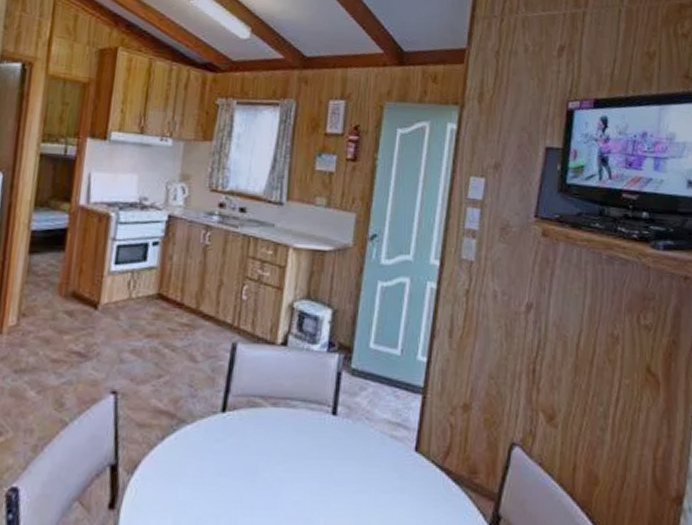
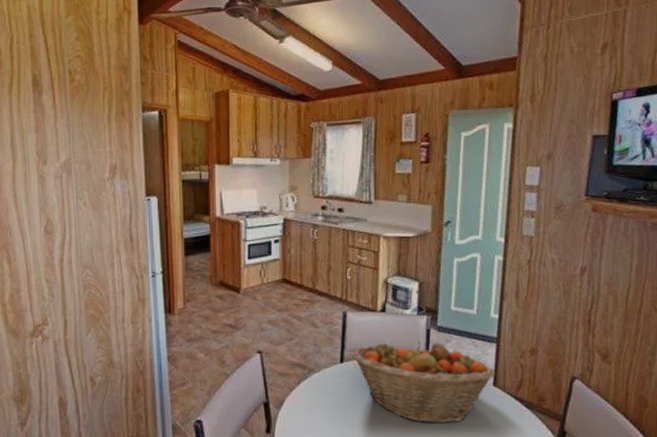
fruit basket: none [237,386,419,501] -> present [351,340,495,424]

